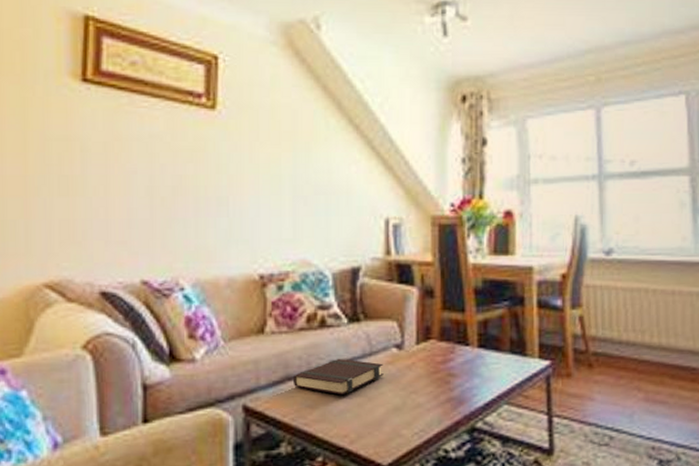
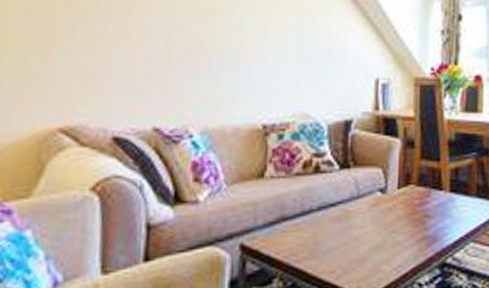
book: present [292,358,383,395] -> none [287,200,369,234]

